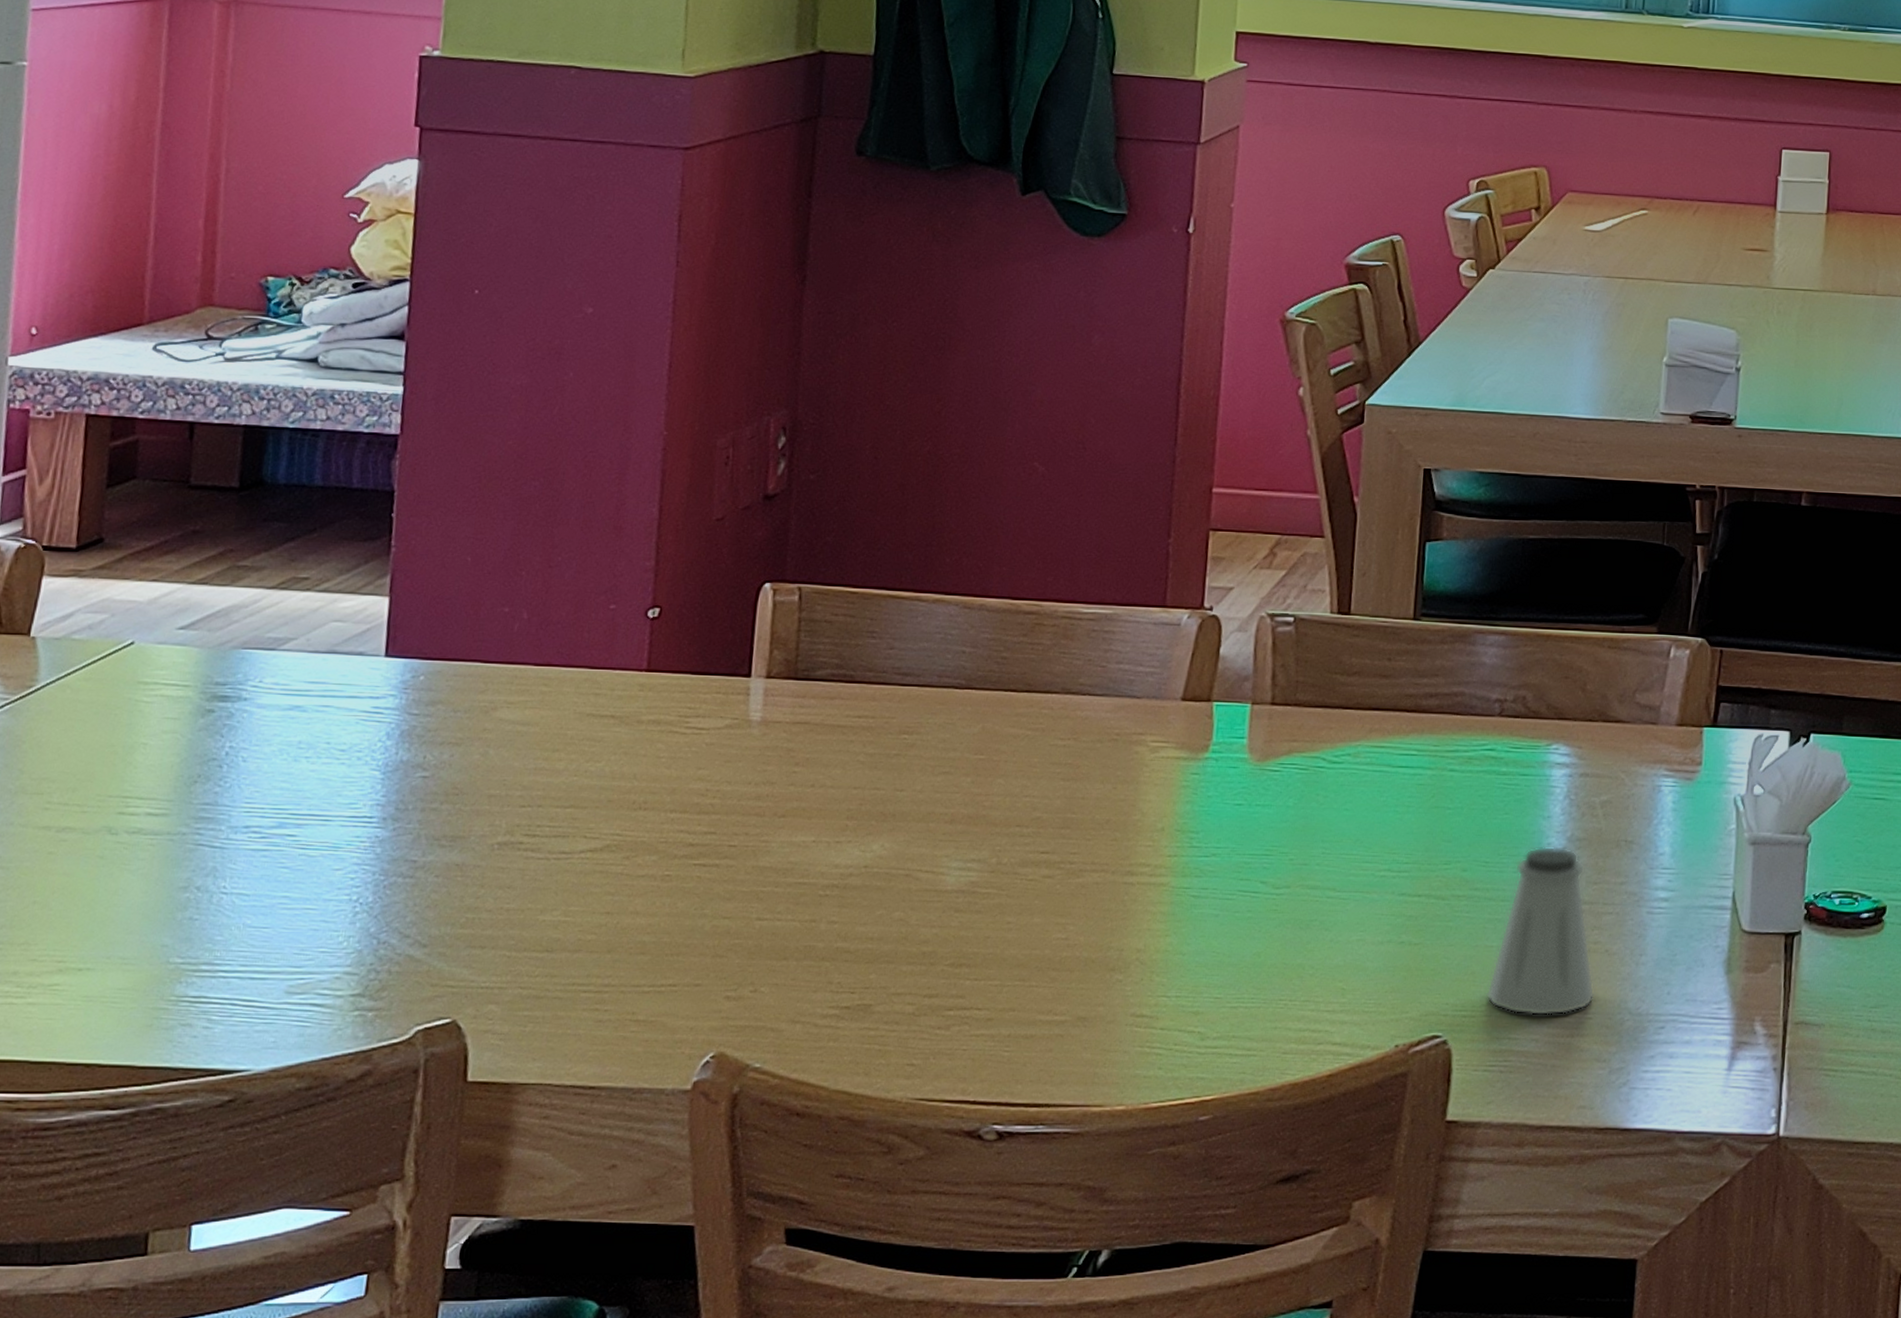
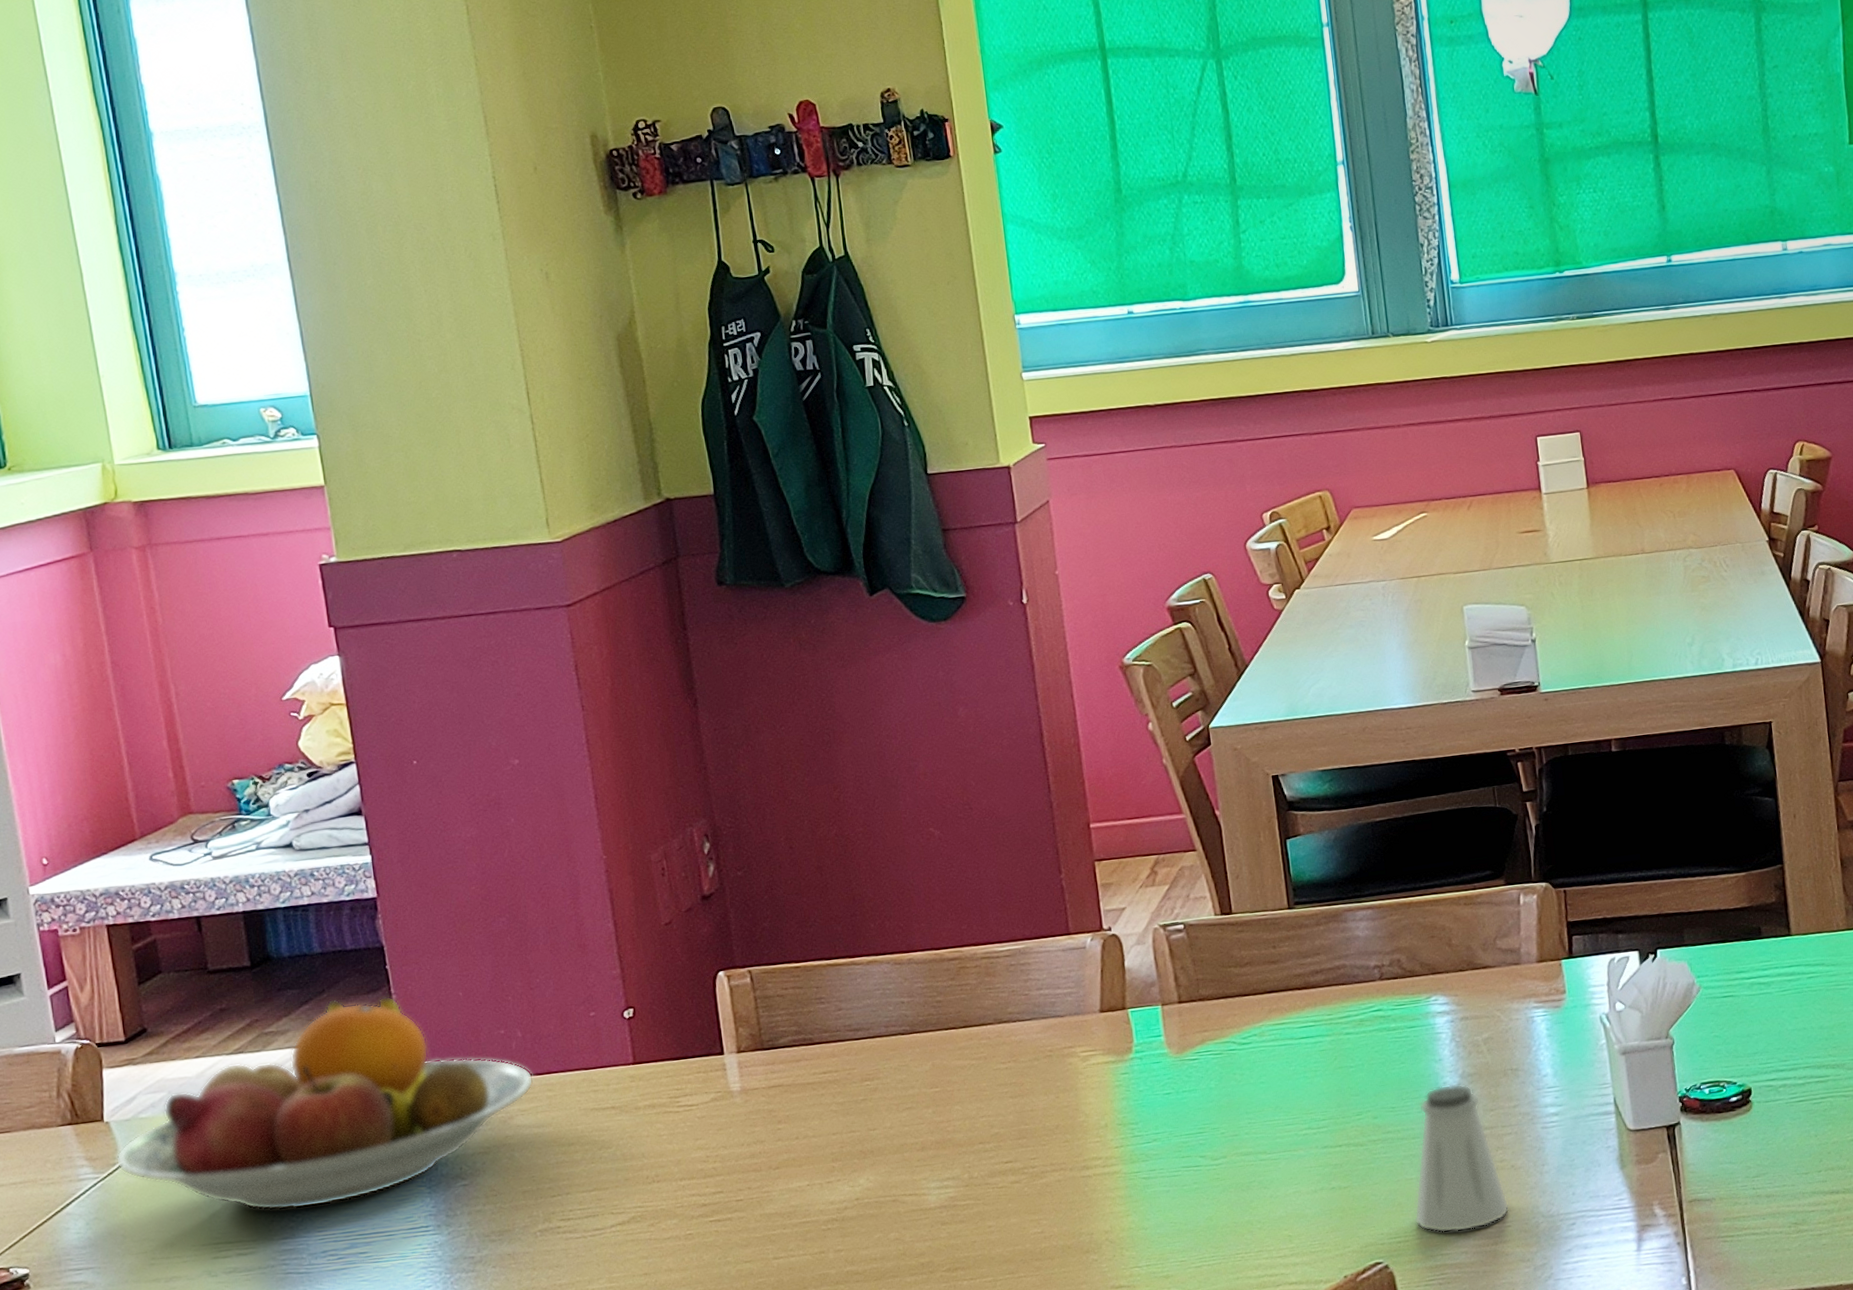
fruit bowl: none [32,540,530,774] -> present [115,996,534,1211]

